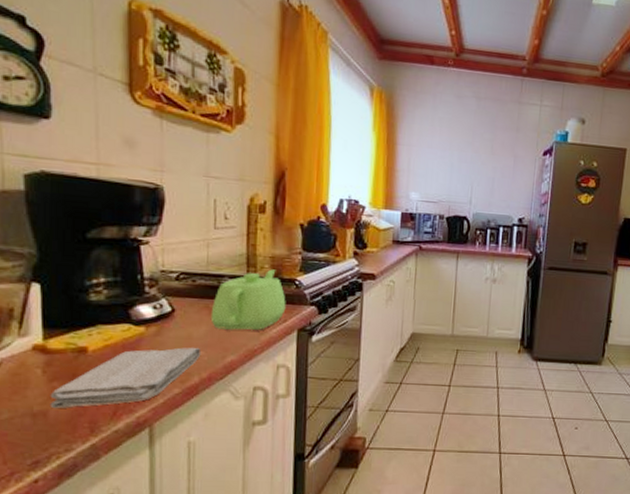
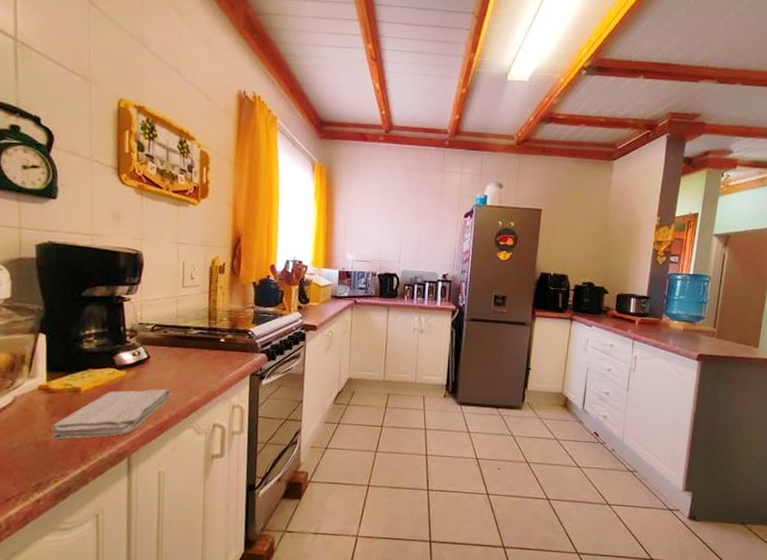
teapot: present [210,269,286,330] -> none [178,321,241,375]

